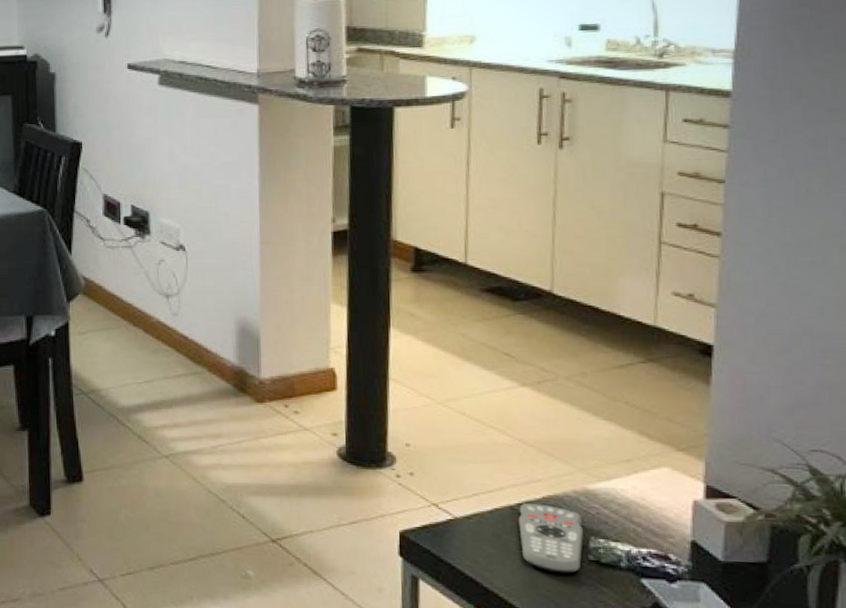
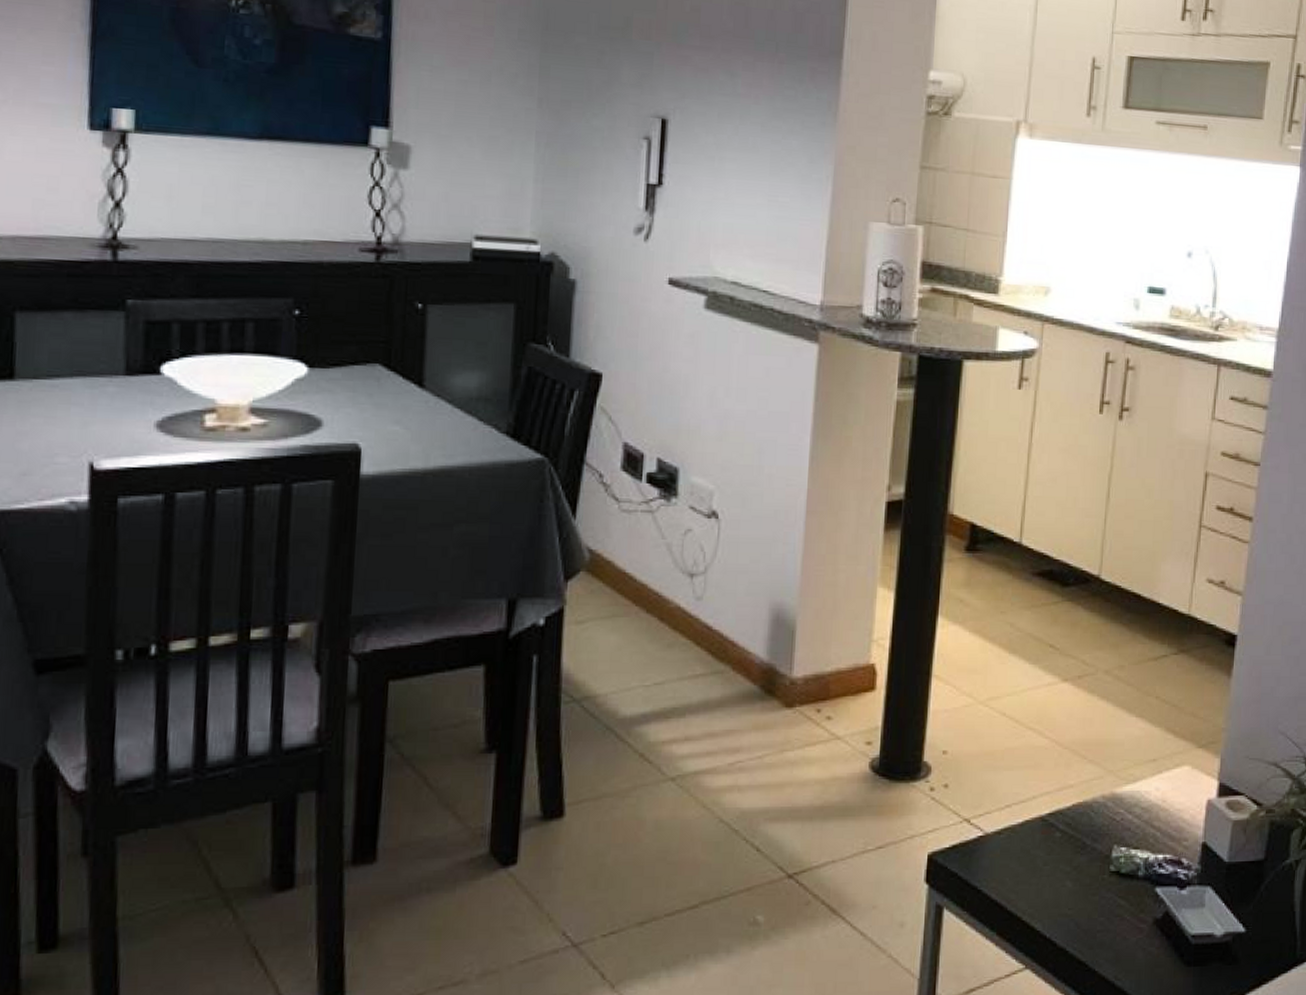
remote control: present [518,503,583,574] -> none [1047,813,1108,888]

